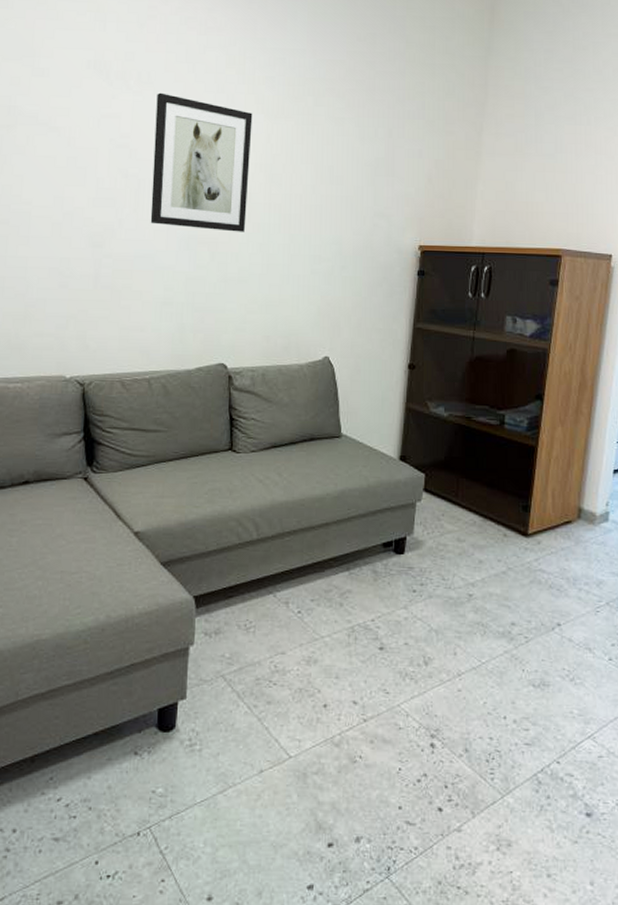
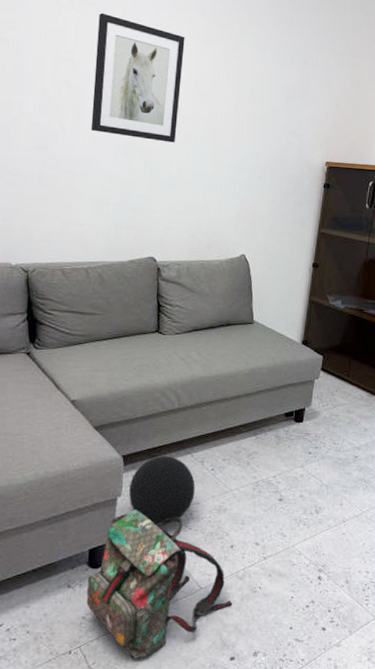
backpack: none [156,661,329,843] -> present [86,509,233,659]
ball: none [203,596,279,680] -> present [129,456,195,526]

